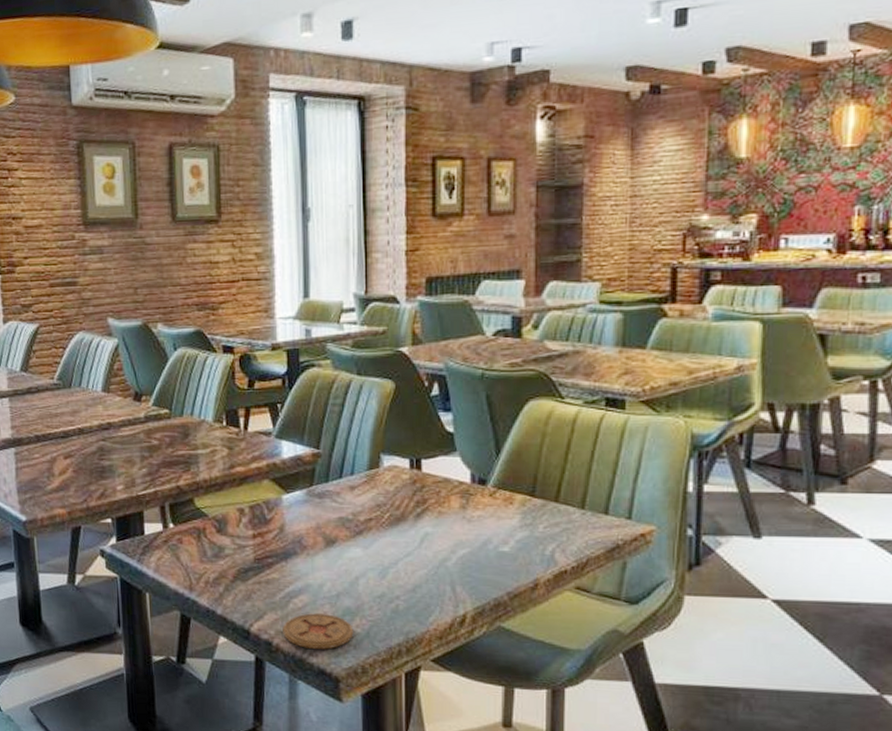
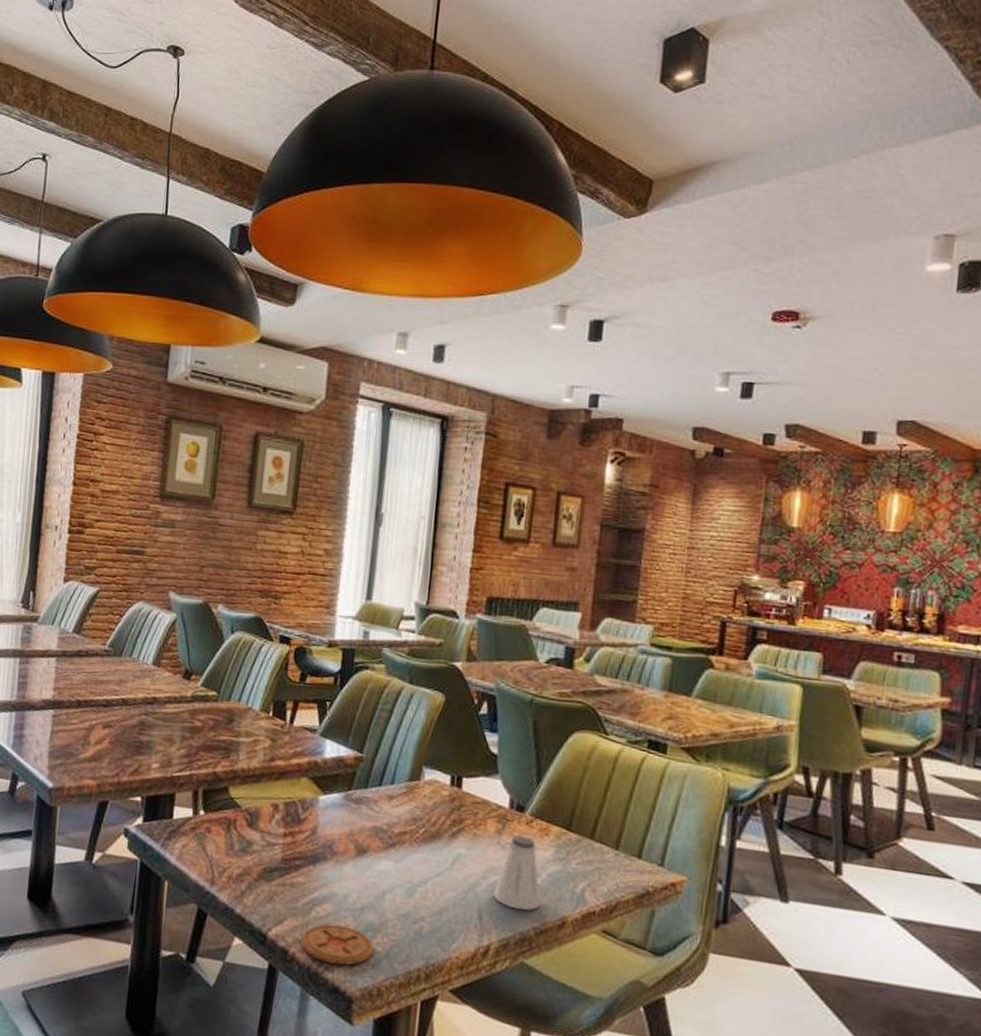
saltshaker: none [464,508,512,578] -> present [493,835,541,910]

